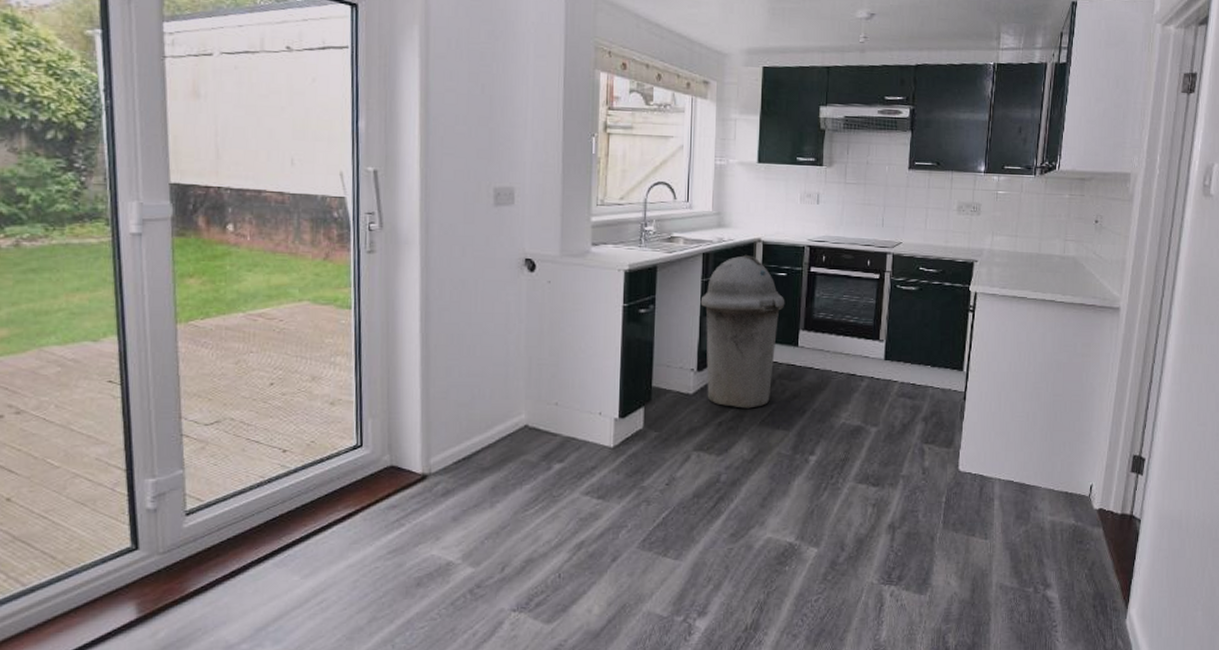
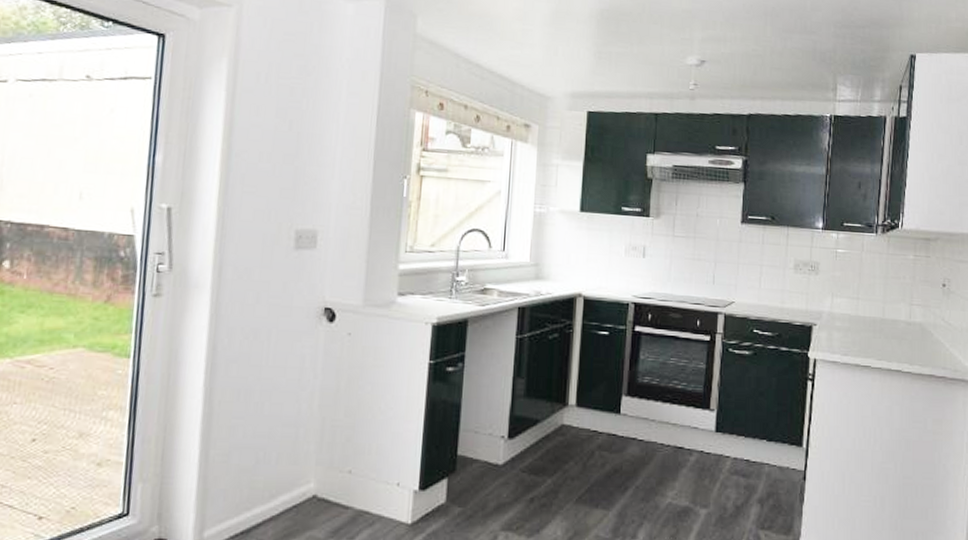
trash can: present [700,254,785,409] -> none [514,310,607,483]

